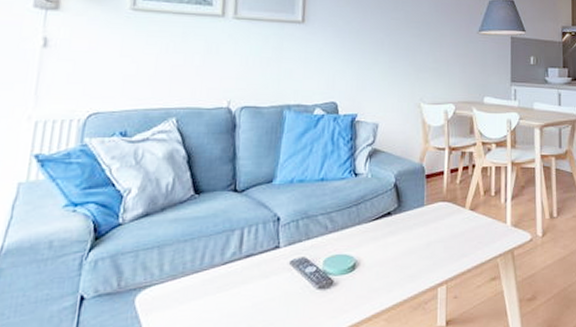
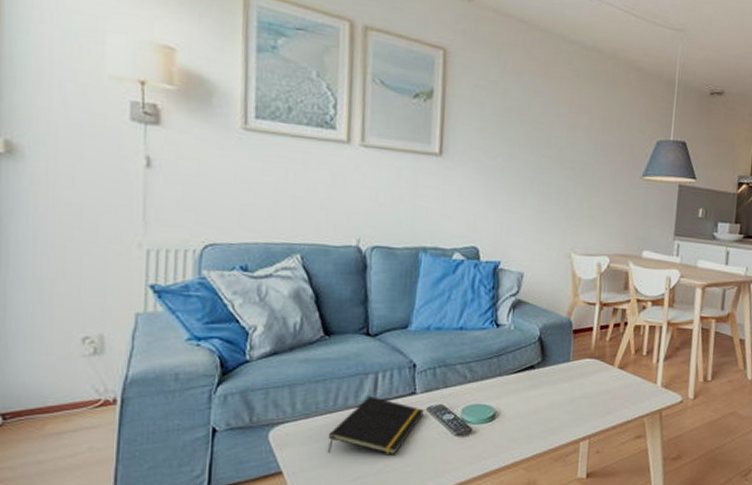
notepad: none [193,253,287,316] -> present [328,396,424,456]

